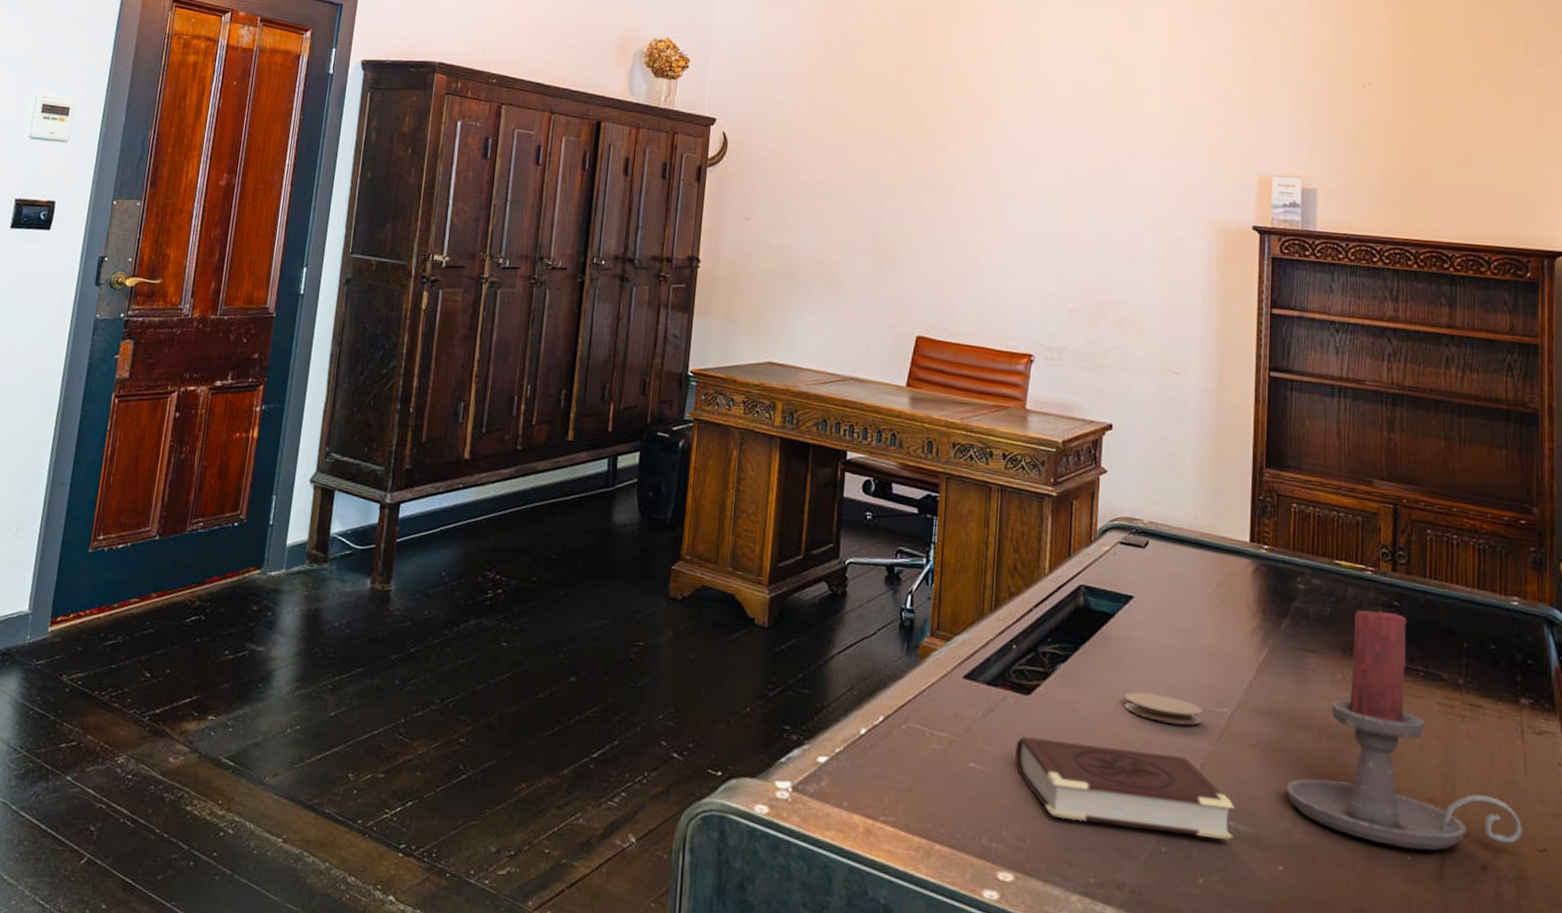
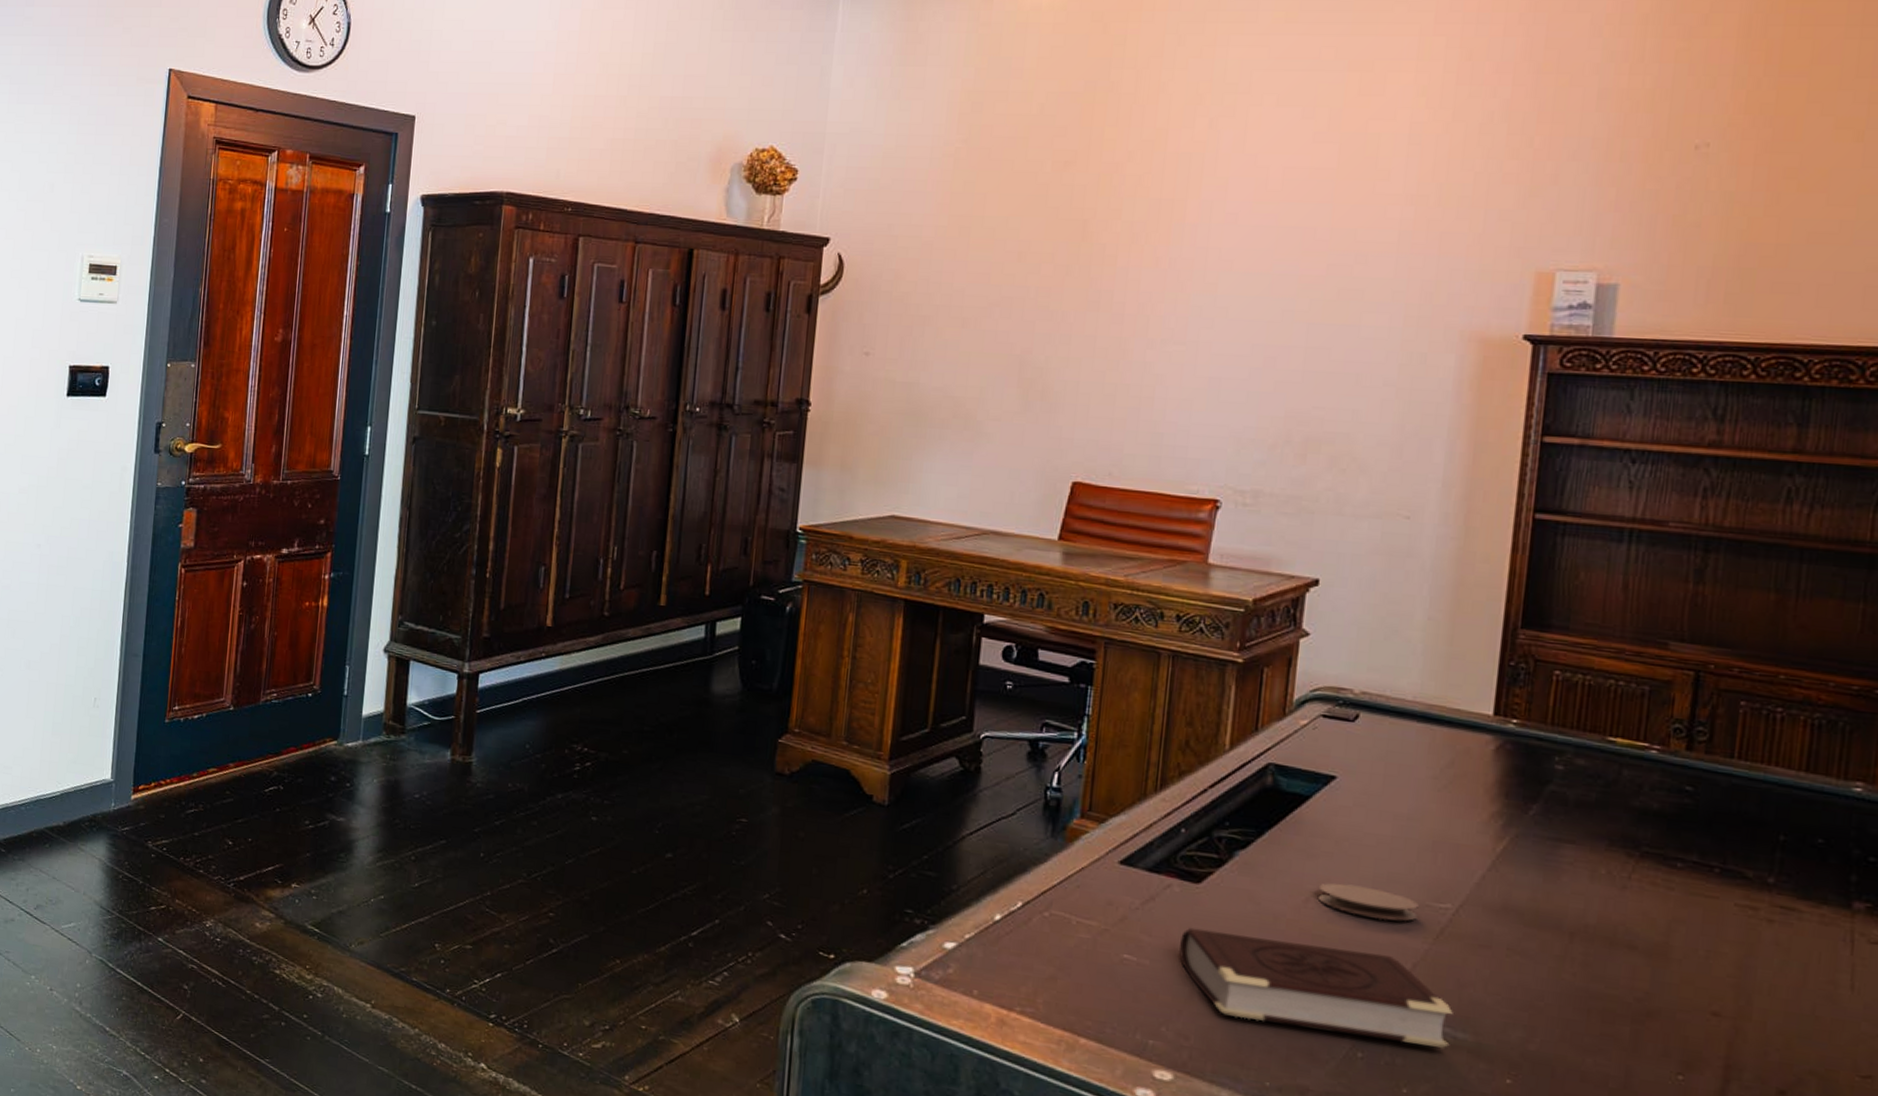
candle holder: present [1287,608,1522,850] -> none [1523,793,1841,1071]

